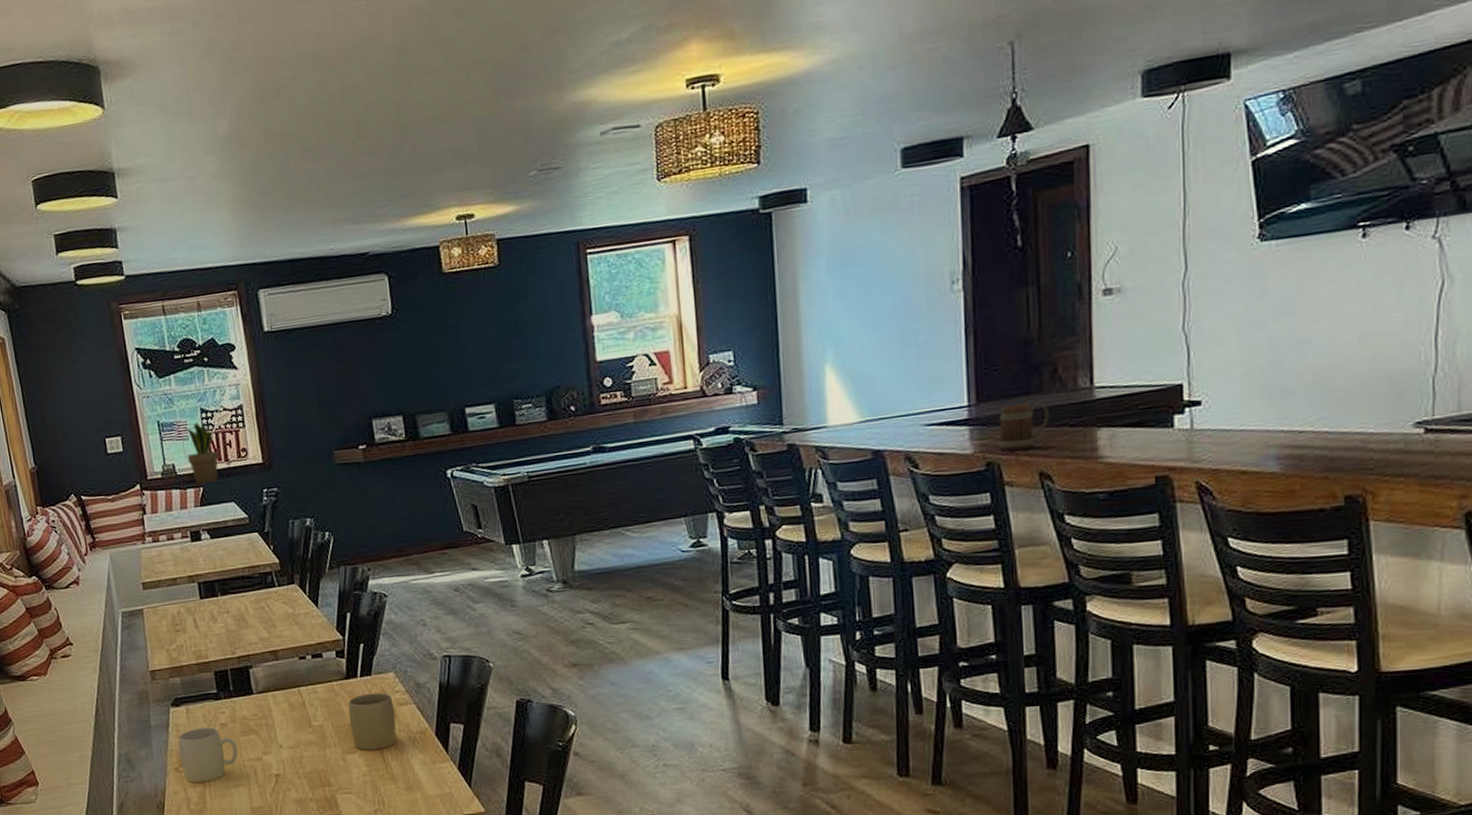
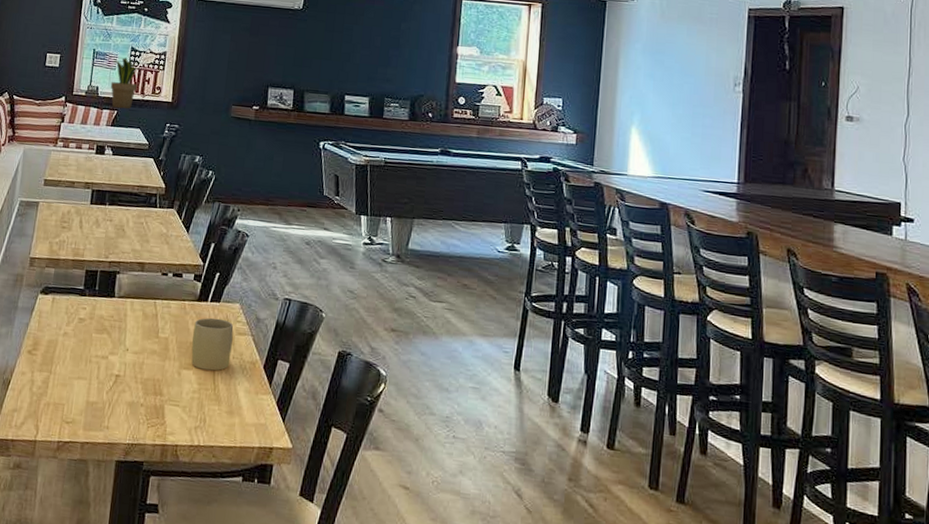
mug: present [178,727,238,783] -> none [34,317,89,369]
beer mug: present [997,402,1050,453] -> none [757,189,799,229]

